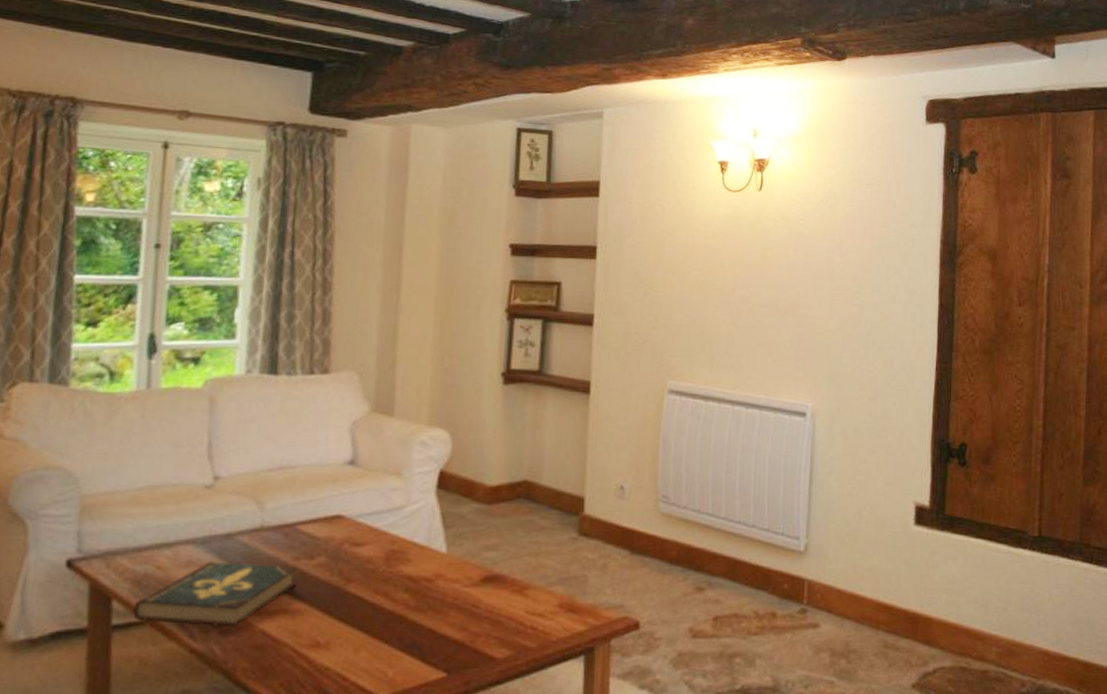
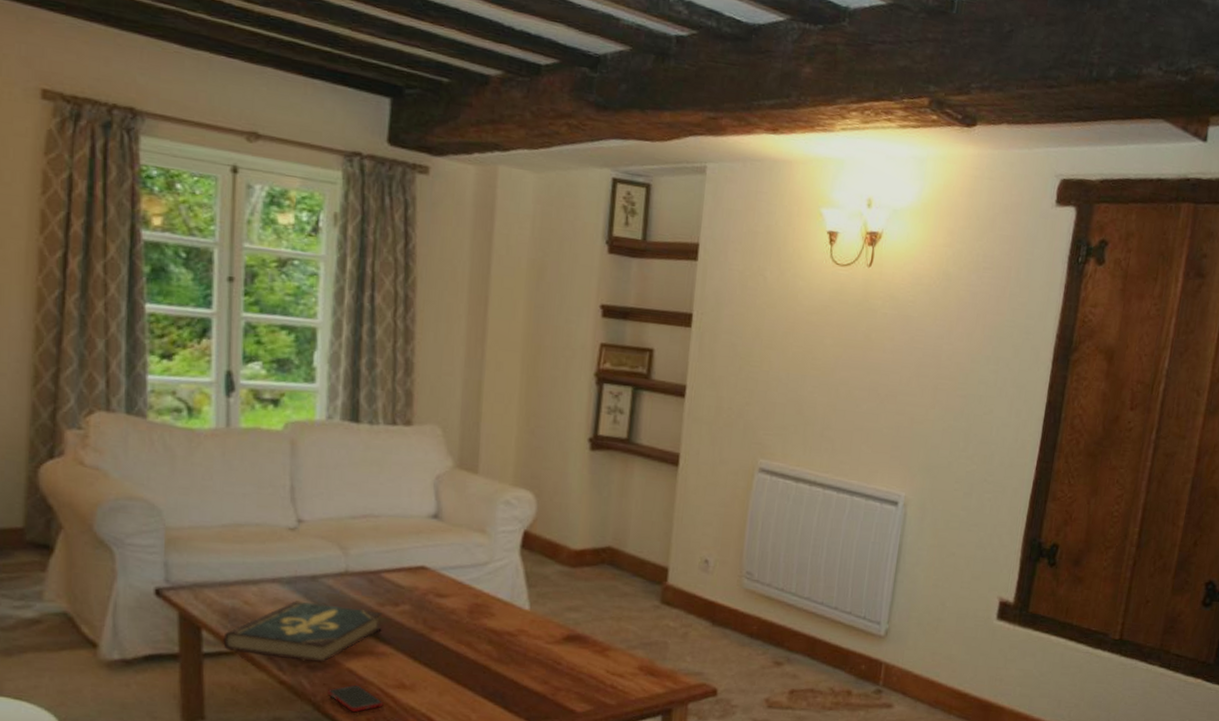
cell phone: none [238,647,297,678] -> present [327,684,384,713]

